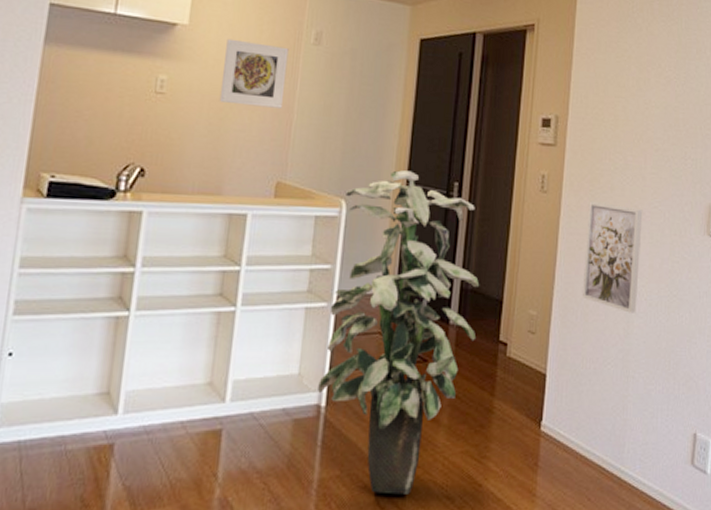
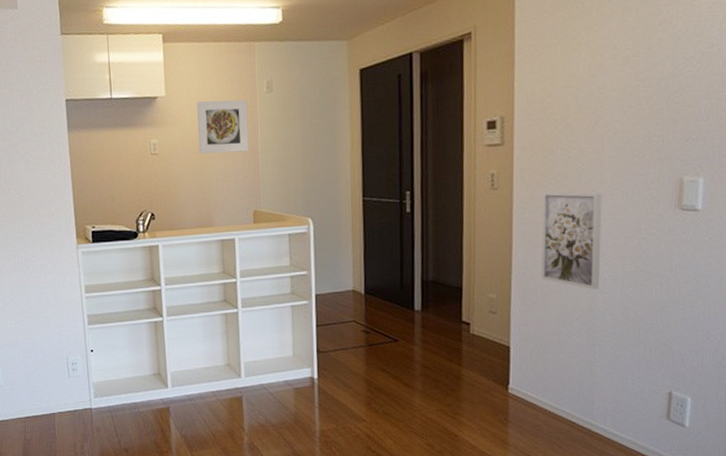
indoor plant: present [318,170,480,495] -> none [310,187,441,442]

